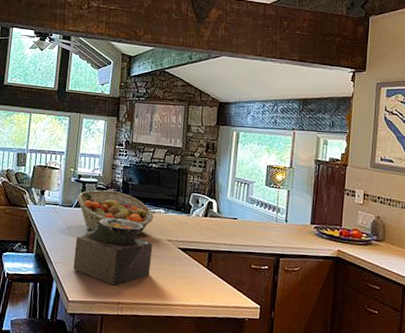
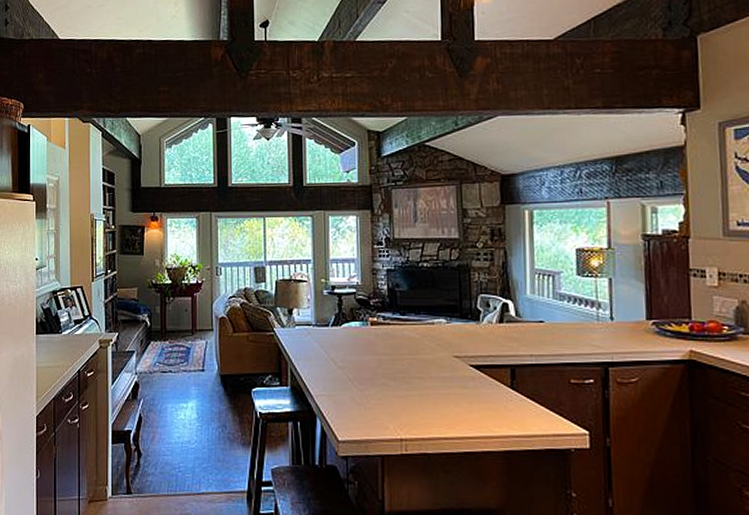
soup: present [73,217,153,286] -> none [338,334,437,419]
fruit basket: present [77,190,154,235] -> none [333,302,433,354]

